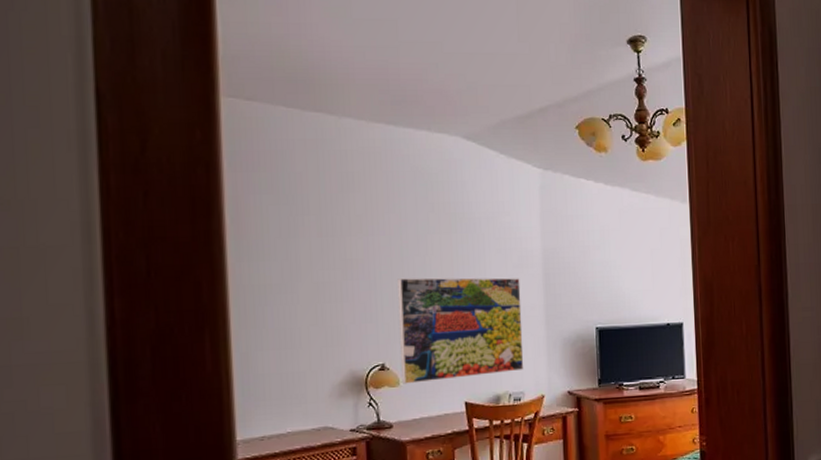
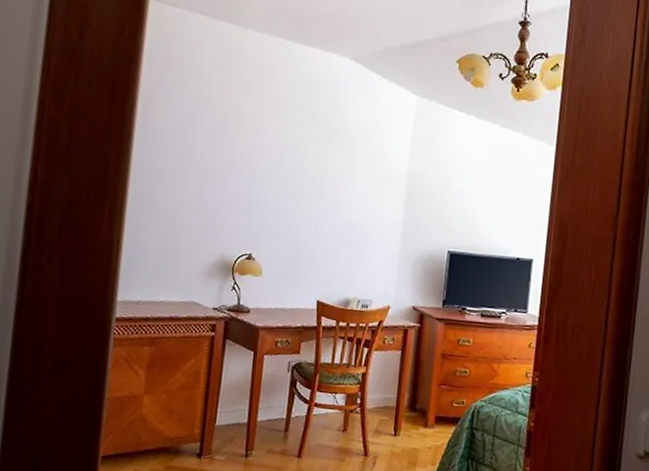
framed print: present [397,278,524,384] -> none [263,179,384,280]

